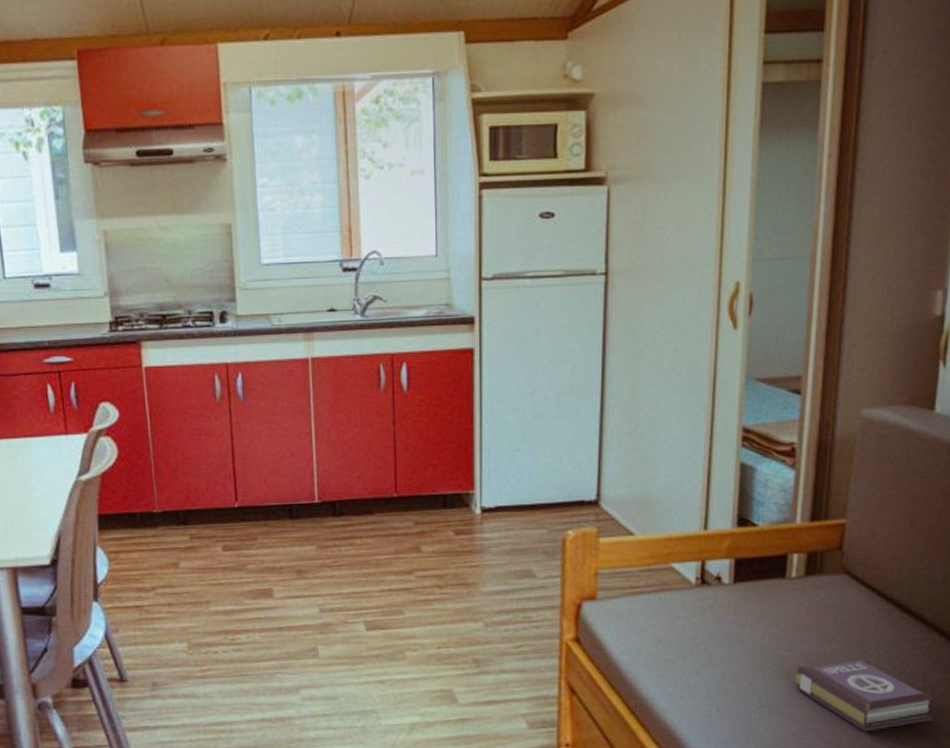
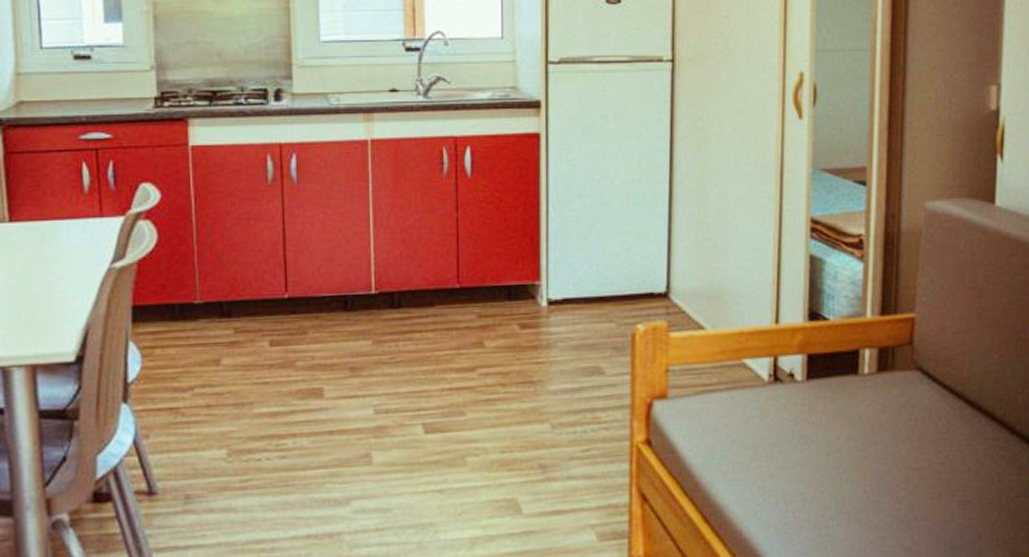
book: present [795,659,934,732] -> none [872,460,1009,538]

